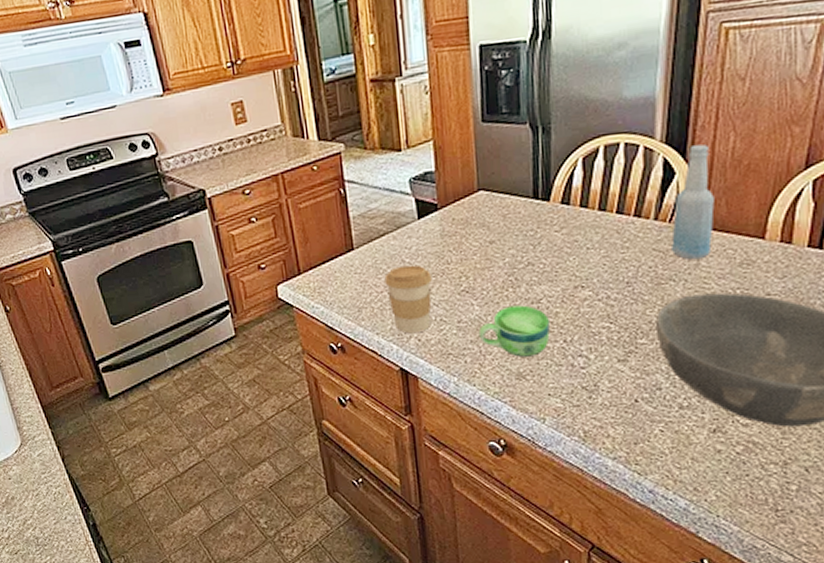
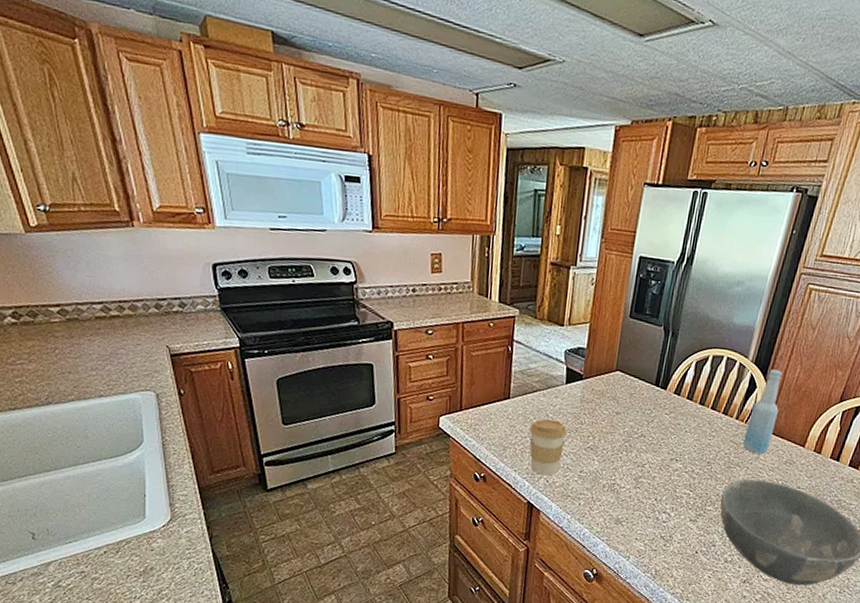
cup: present [478,305,550,357] -> none [593,465,648,508]

